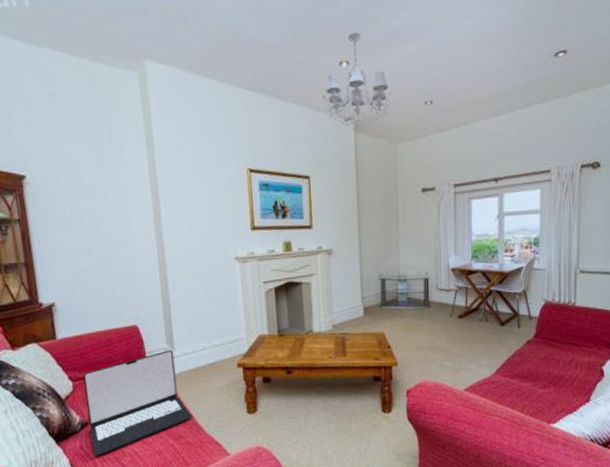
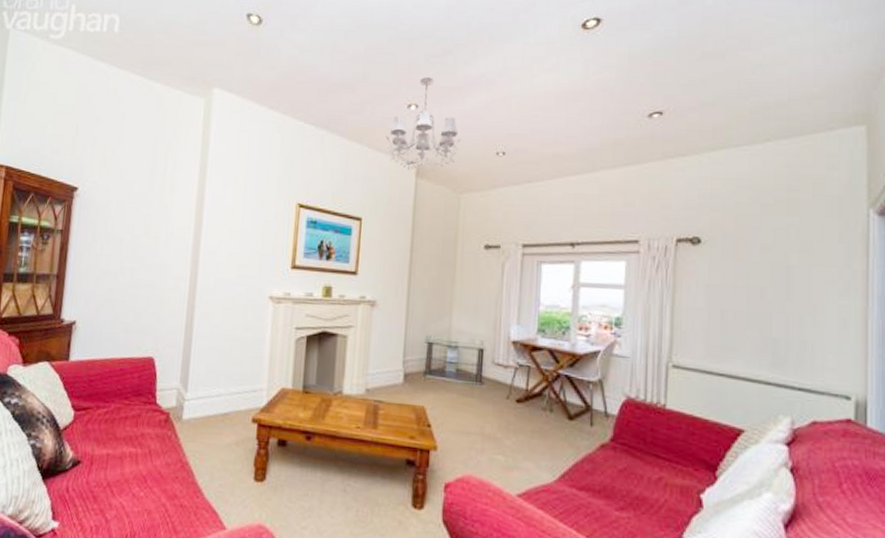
laptop: present [82,350,192,456] -> none [78,390,193,504]

